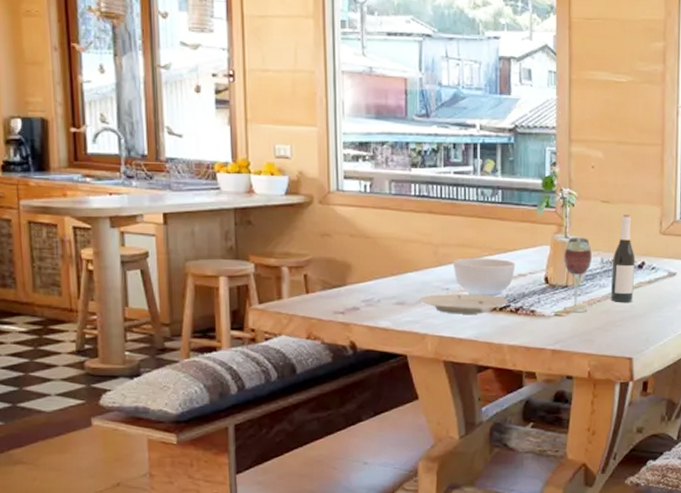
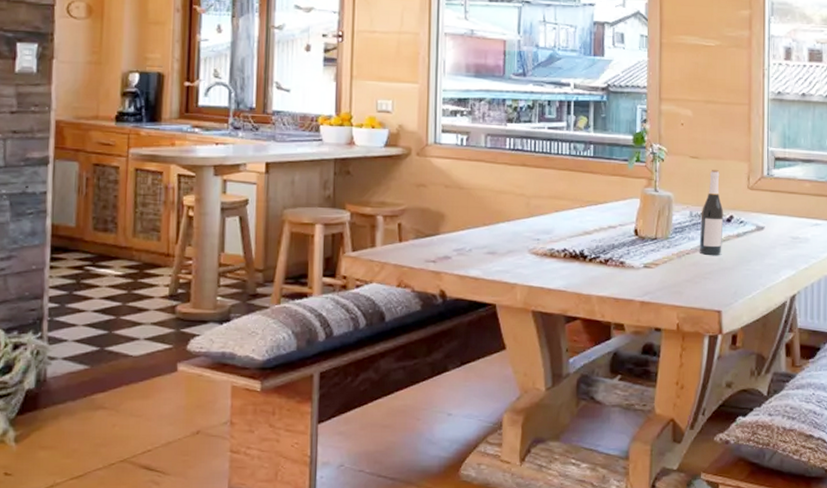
plate: present [419,293,508,314] -> none [510,244,598,265]
bowl: present [453,258,516,297] -> none [544,209,606,248]
wineglass: present [564,238,592,313] -> none [653,191,681,265]

